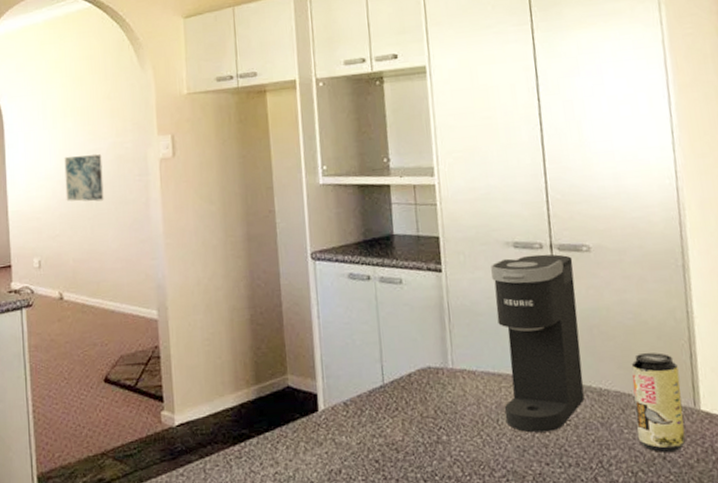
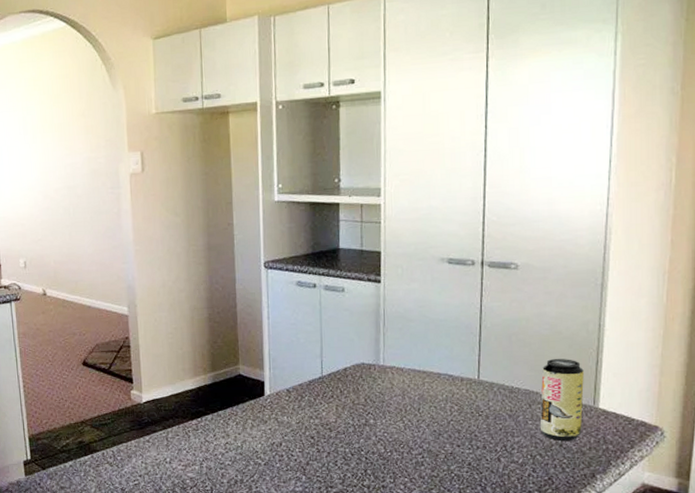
wall art: present [64,154,104,202] -> none [44,168,80,211]
coffee maker: present [491,254,585,433] -> none [424,270,501,420]

